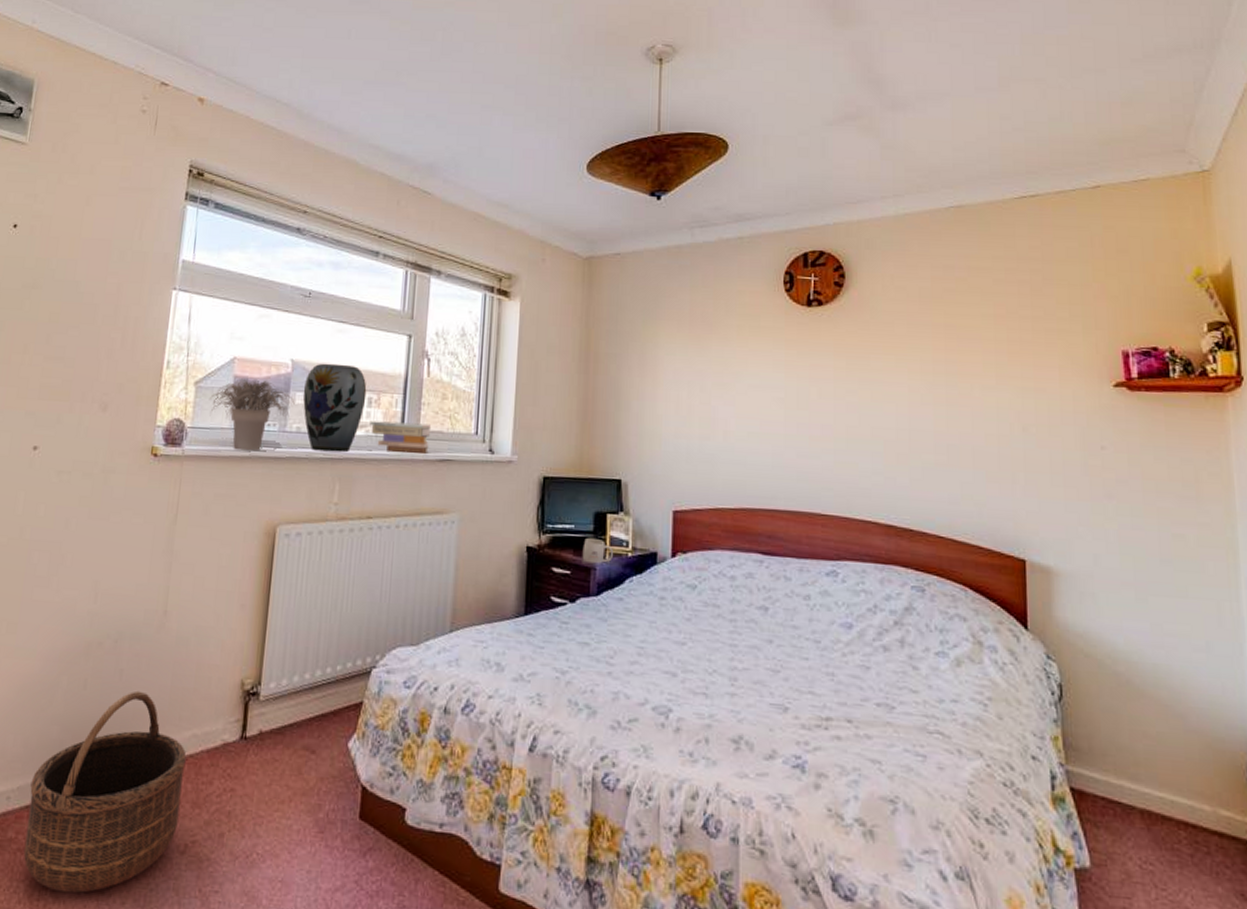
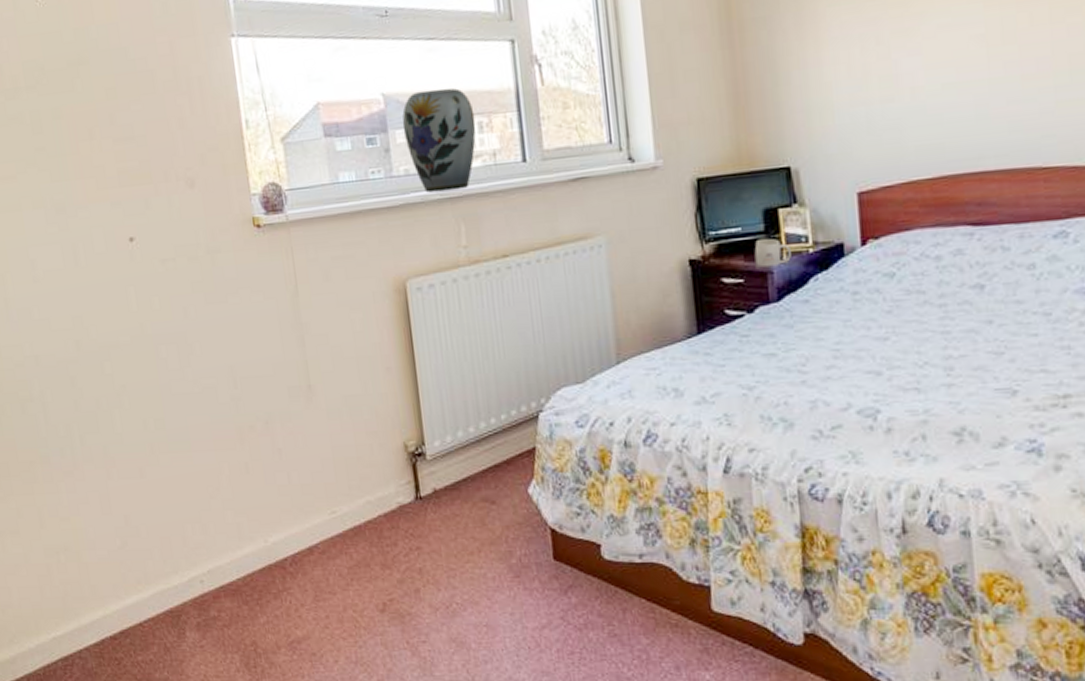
basket: present [23,690,187,893] -> none [219,467,372,658]
potted plant: present [210,378,295,452] -> none [301,123,397,206]
books: present [370,420,432,455] -> none [485,140,559,181]

